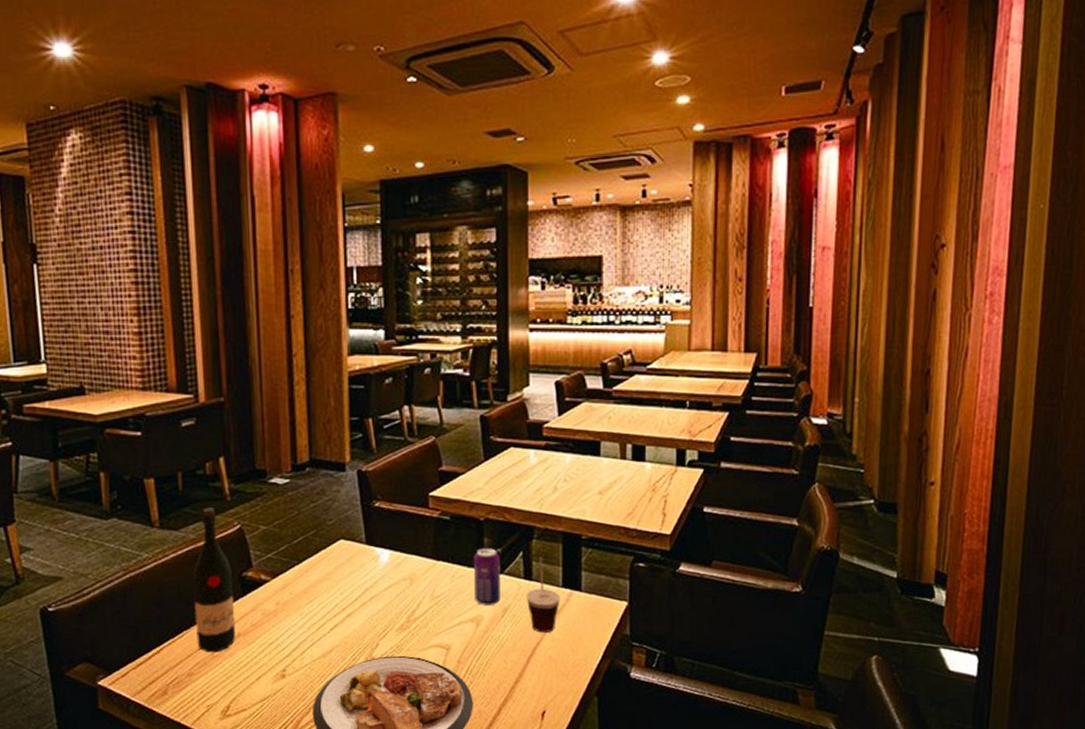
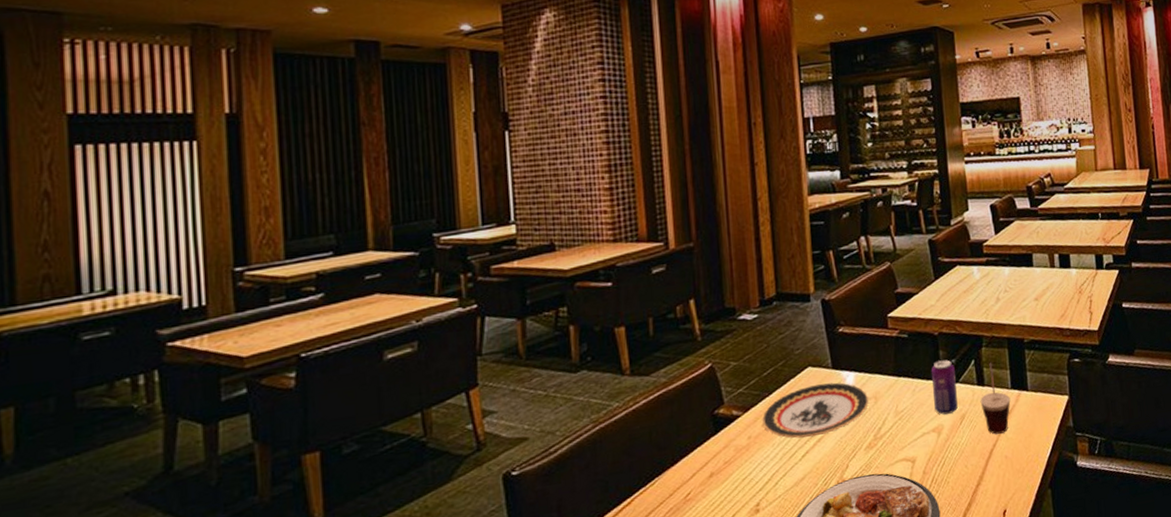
wine bottle: present [193,507,236,653] -> none [665,349,709,498]
plate: none [291,558,404,612] -> present [762,382,869,439]

